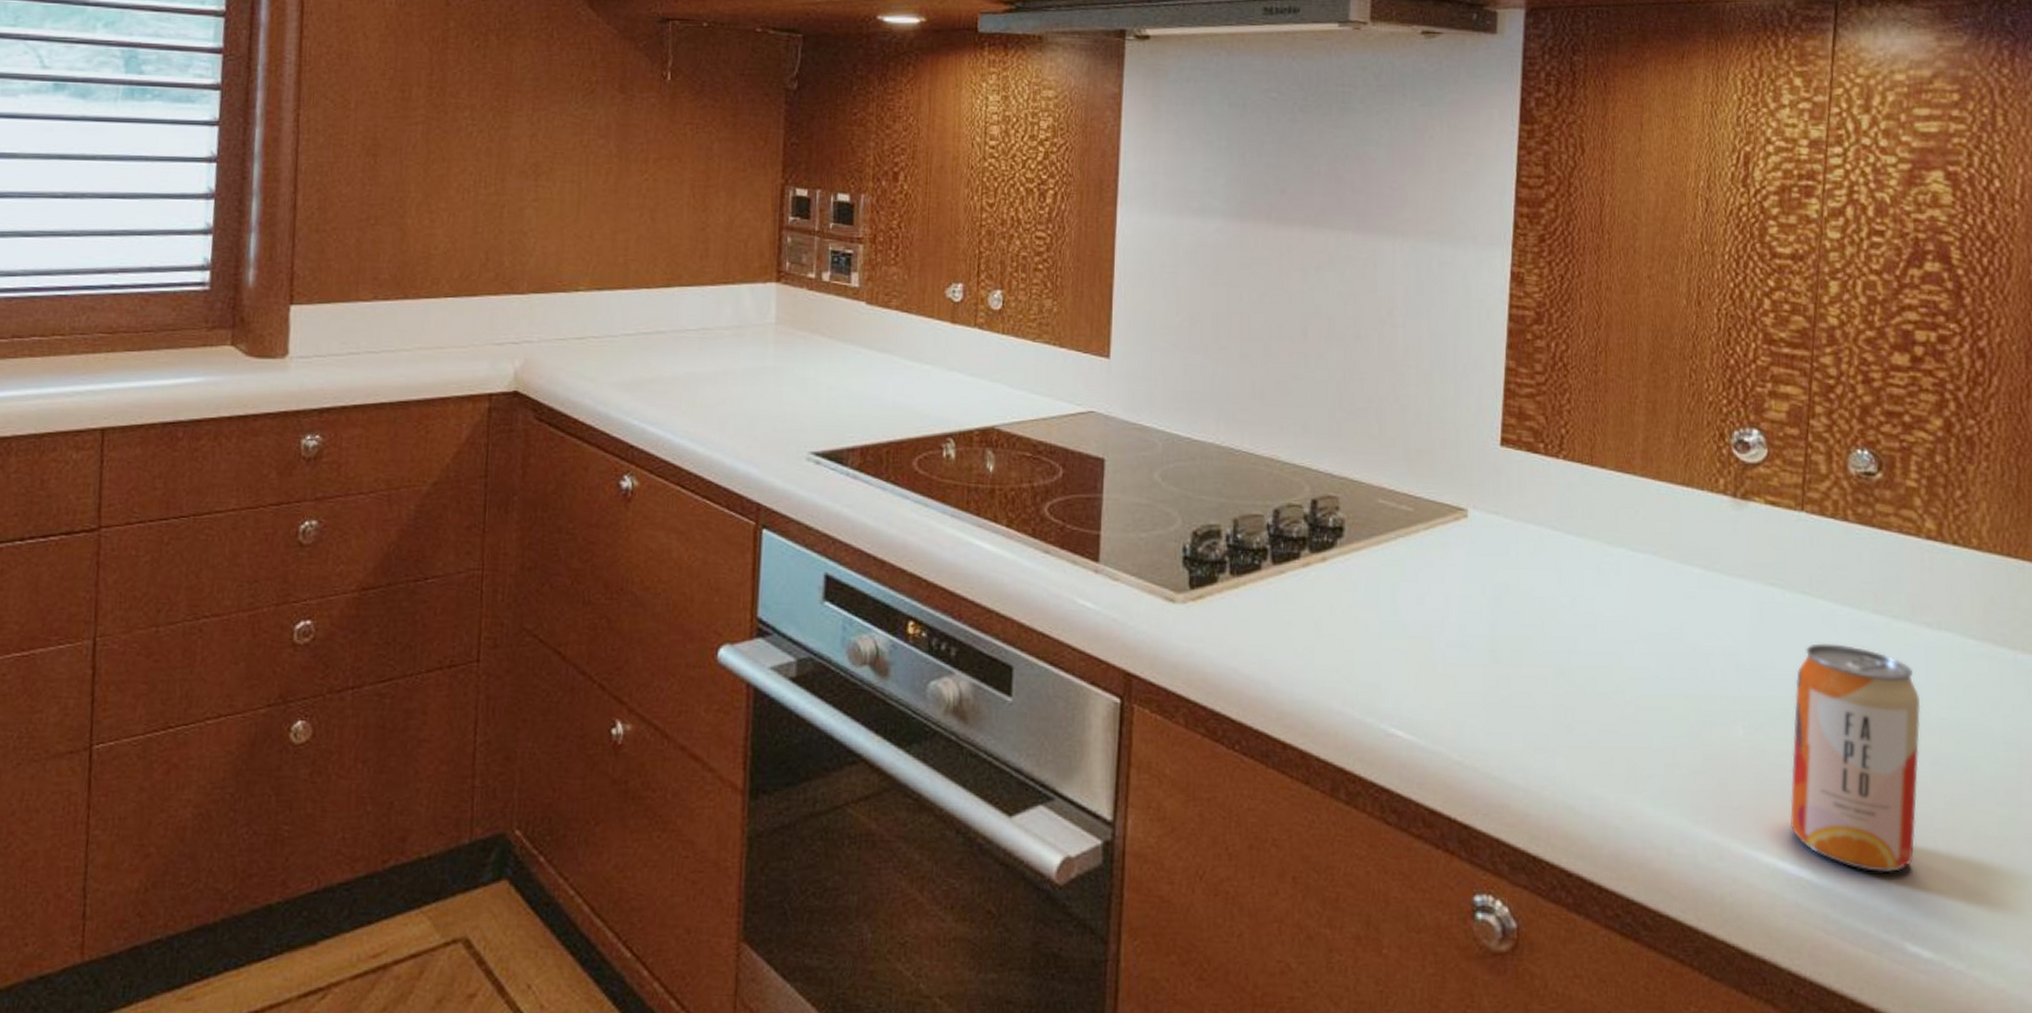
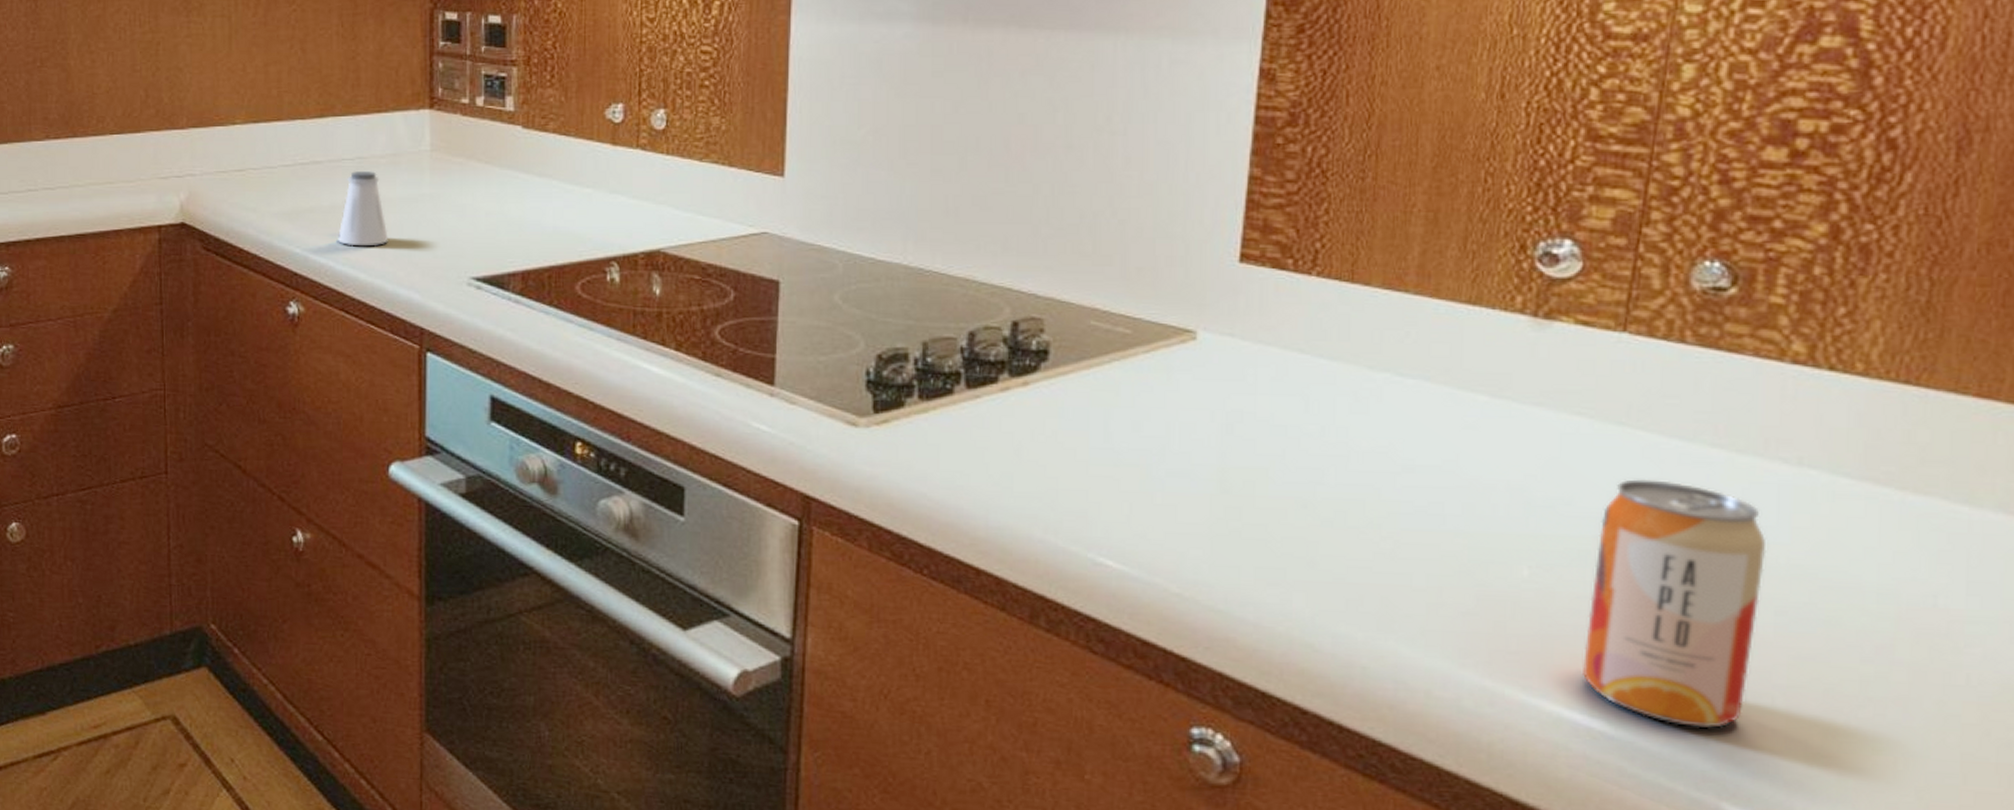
saltshaker: none [677,342,729,419] -> present [338,171,388,247]

